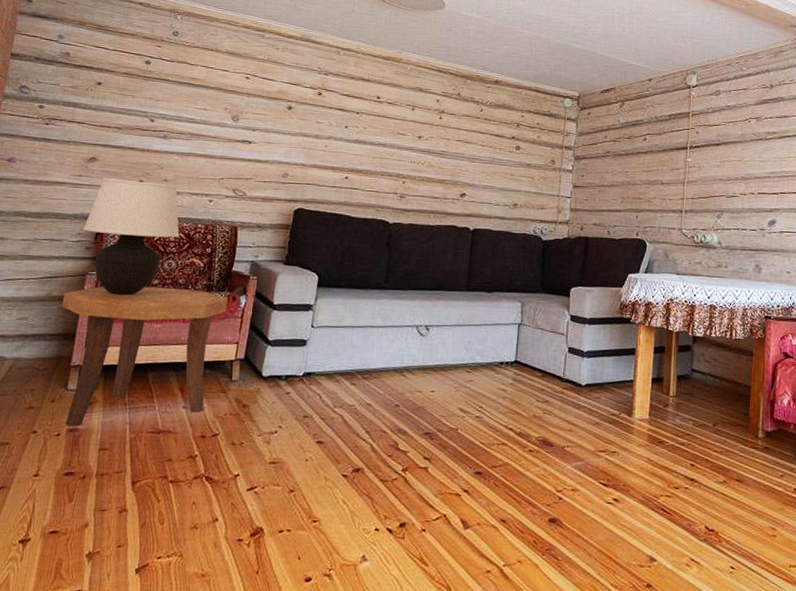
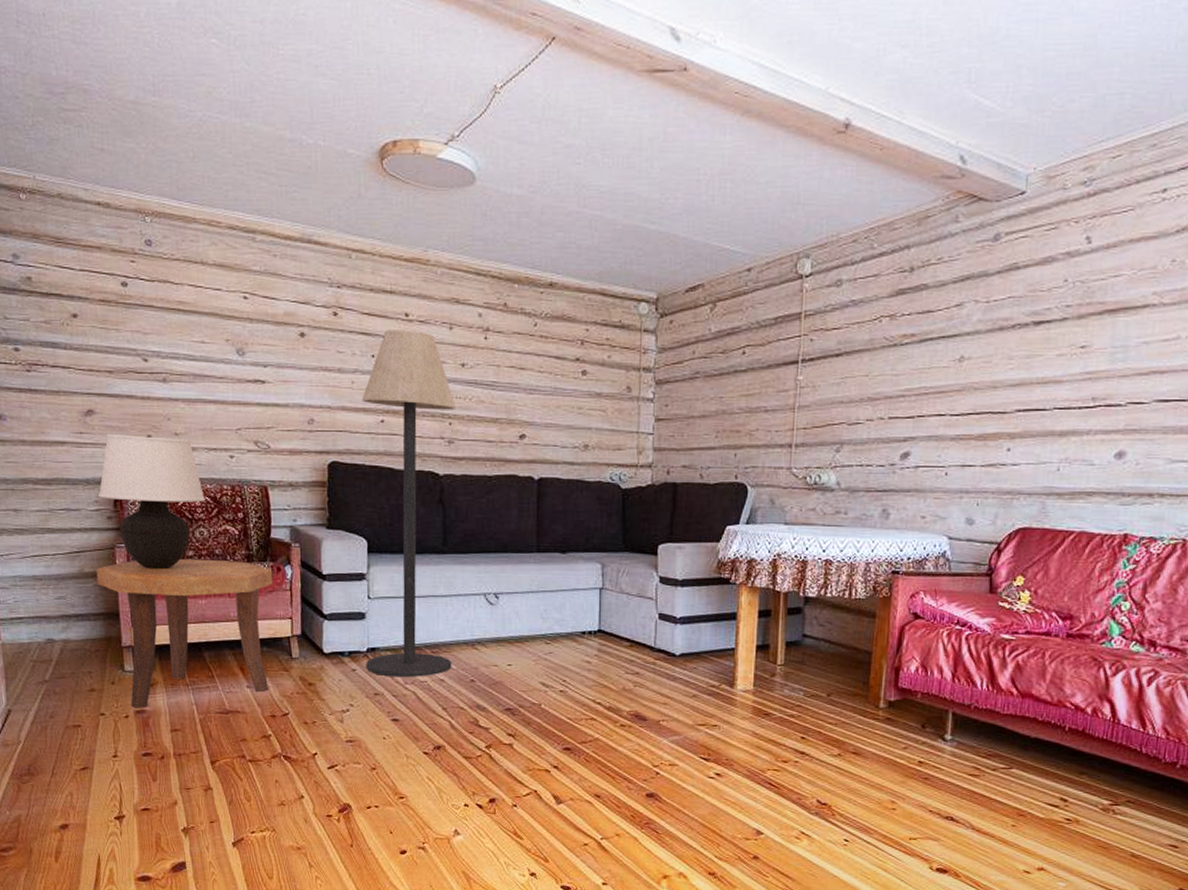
floor lamp: none [299,108,411,402] -> present [362,330,457,678]

